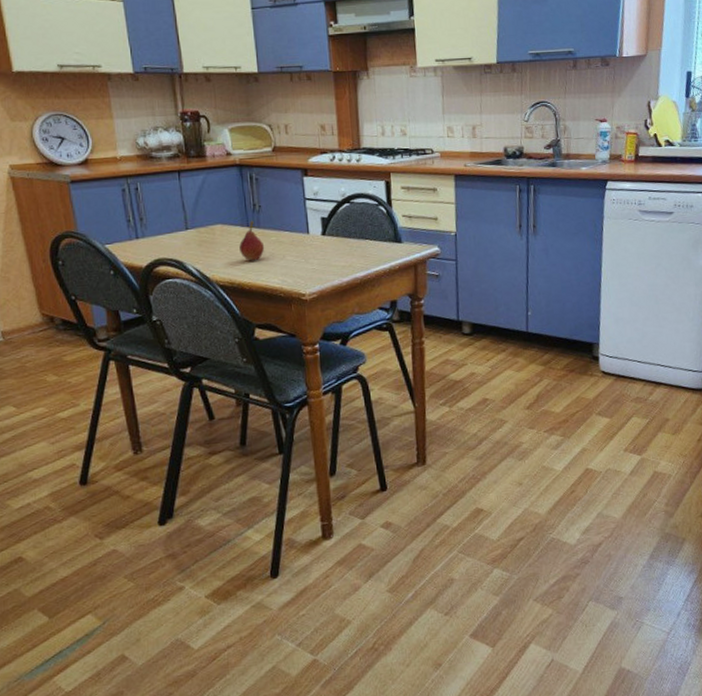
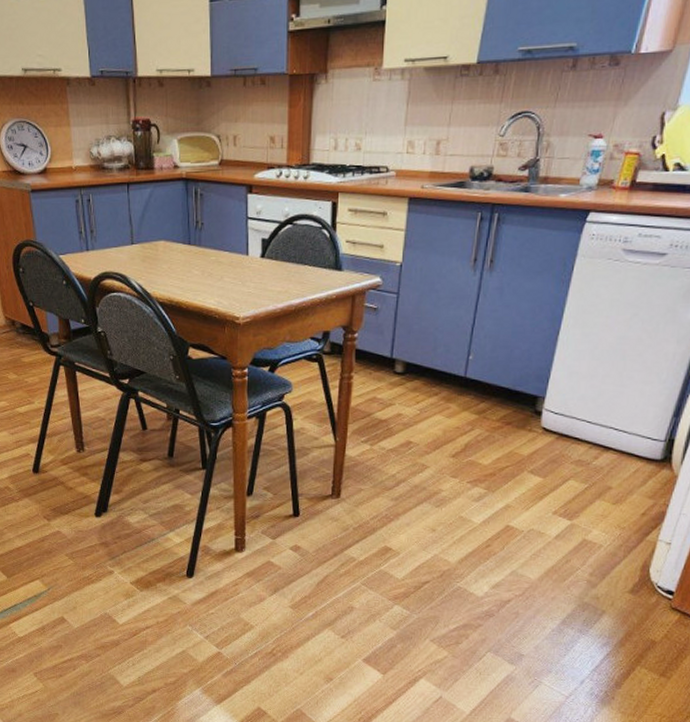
fruit: present [239,220,265,261] -> none [180,238,204,280]

